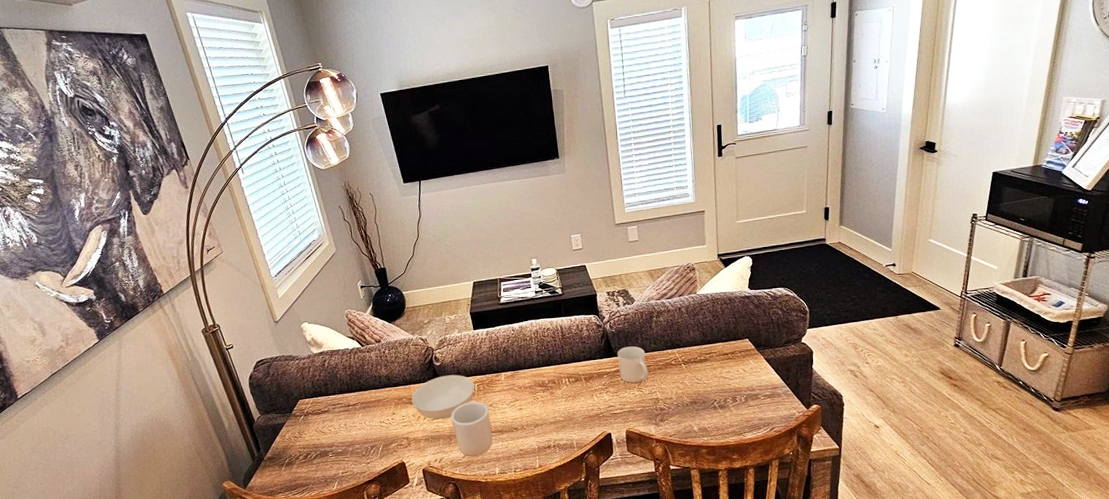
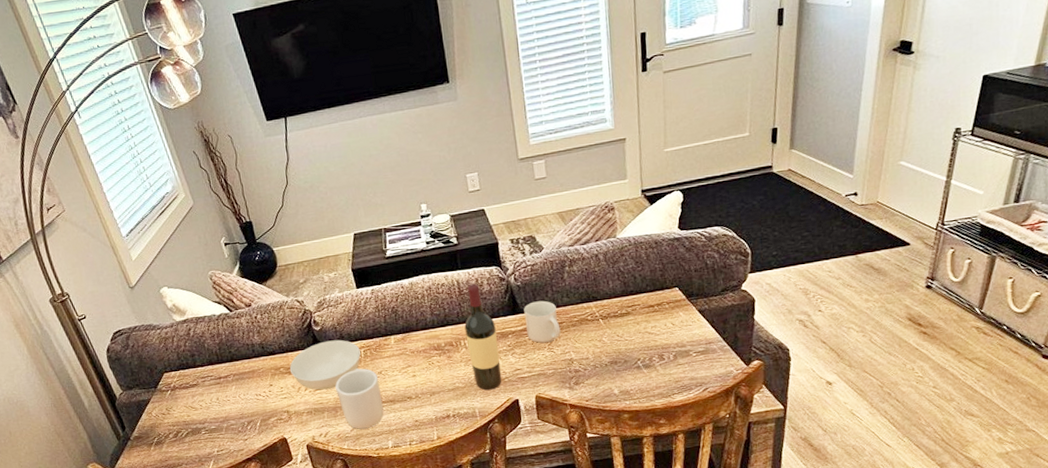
wine bottle: none [566,329,597,424] -> present [464,283,502,391]

